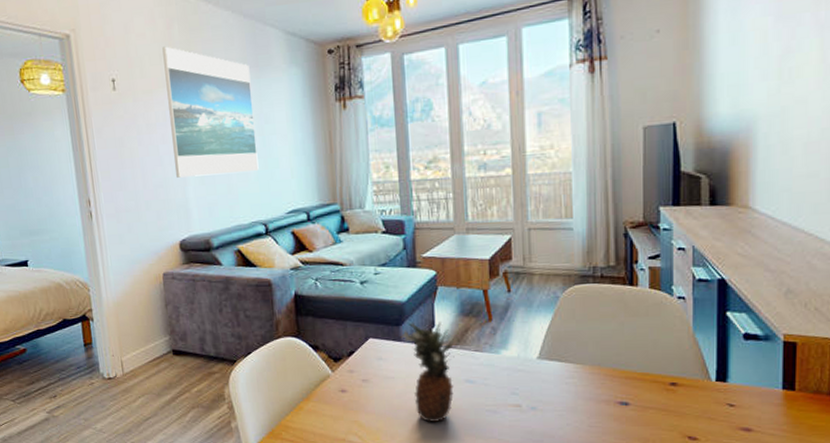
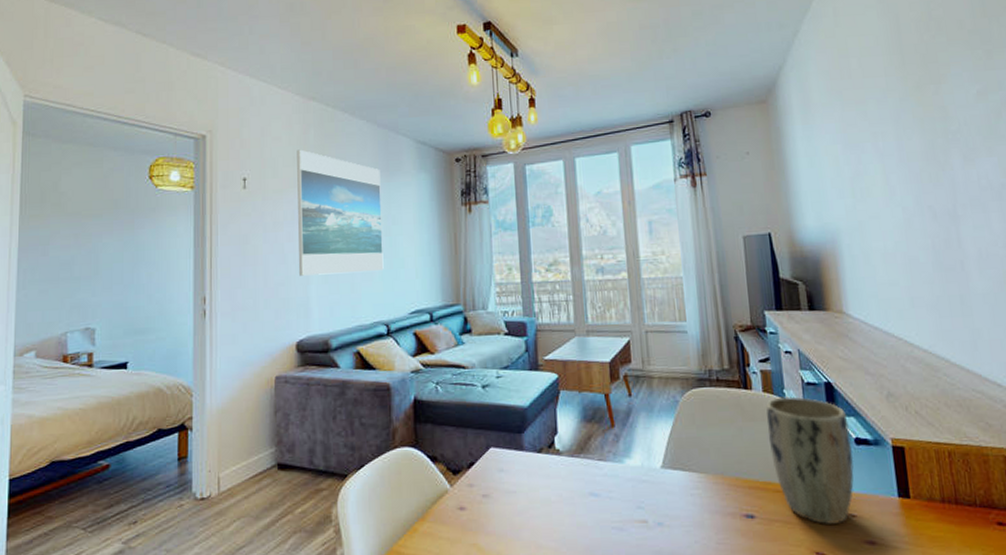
fruit: present [400,321,456,423] -> none [522,428,580,544]
plant pot: none [650,293,740,412] -> present [766,396,854,524]

